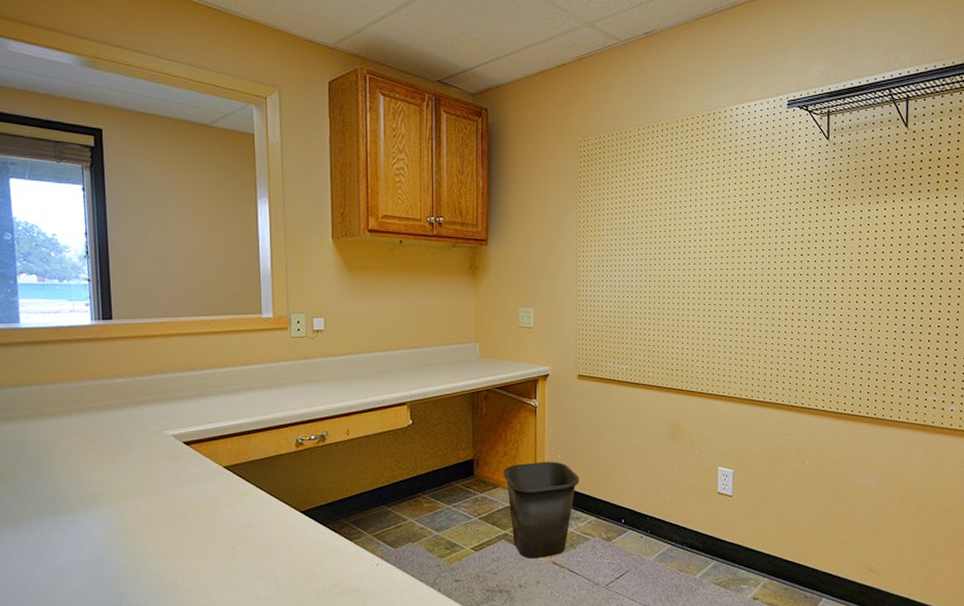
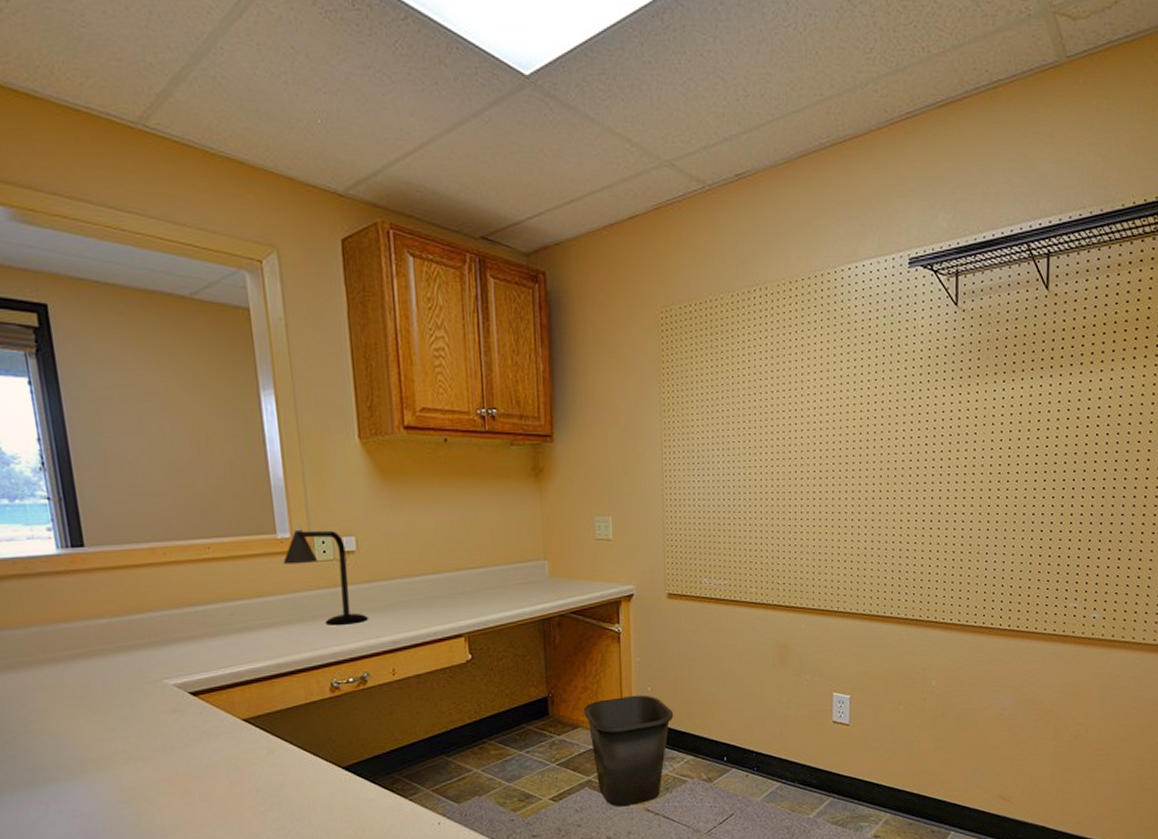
desk lamp: none [265,306,330,391] -> present [283,523,368,625]

